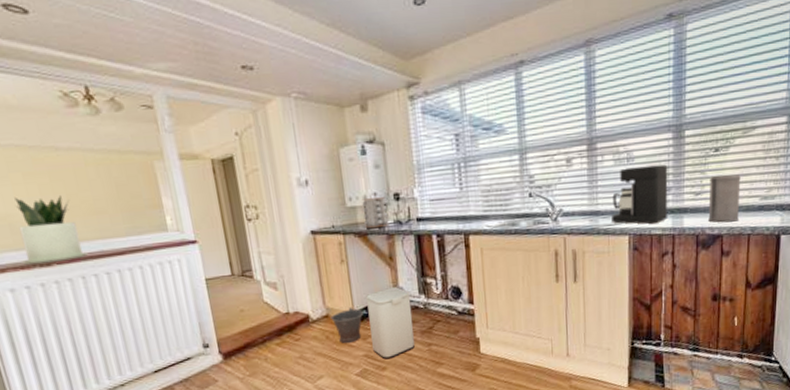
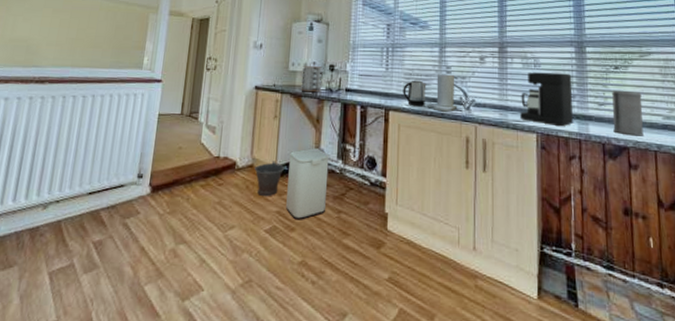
planter: present [14,196,89,266] -> none [23,26,77,82]
kettle: none [481,196,508,227] -> present [403,80,427,107]
paper towel: none [511,184,544,228] -> present [428,74,458,112]

